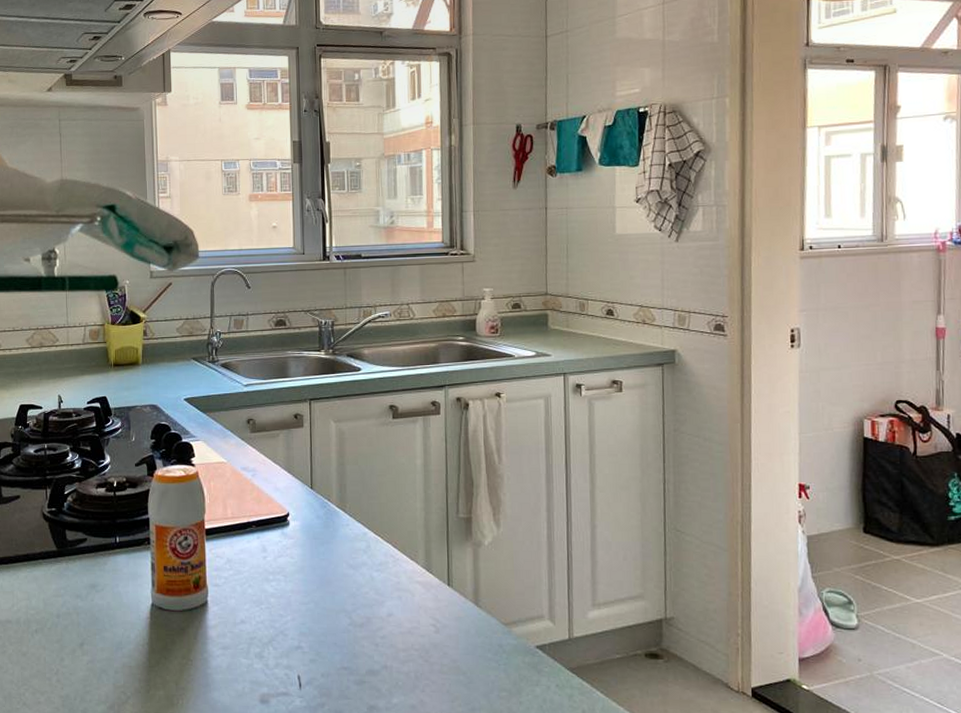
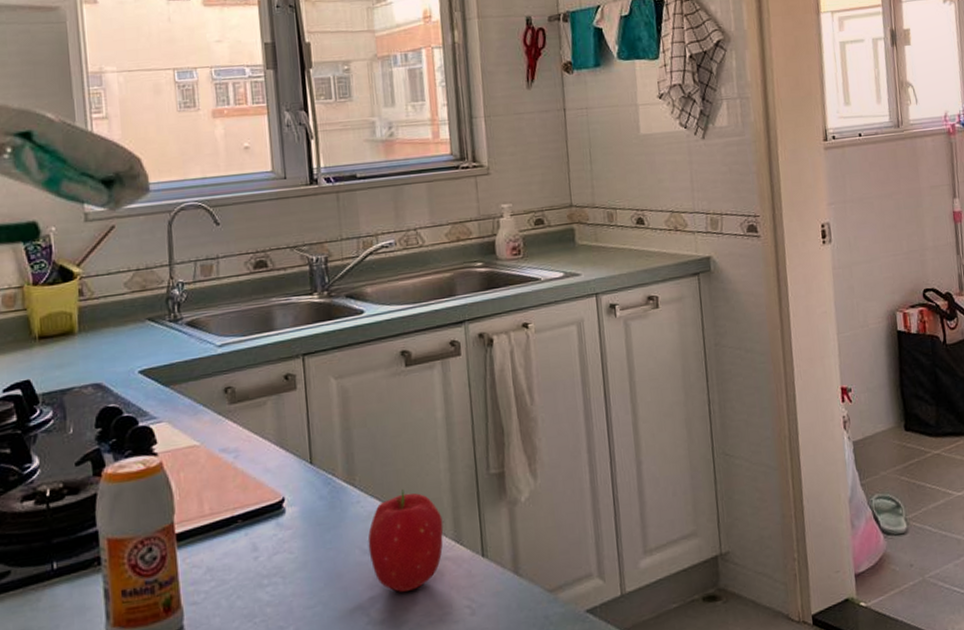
fruit: none [353,520,416,604] -> present [367,489,444,592]

